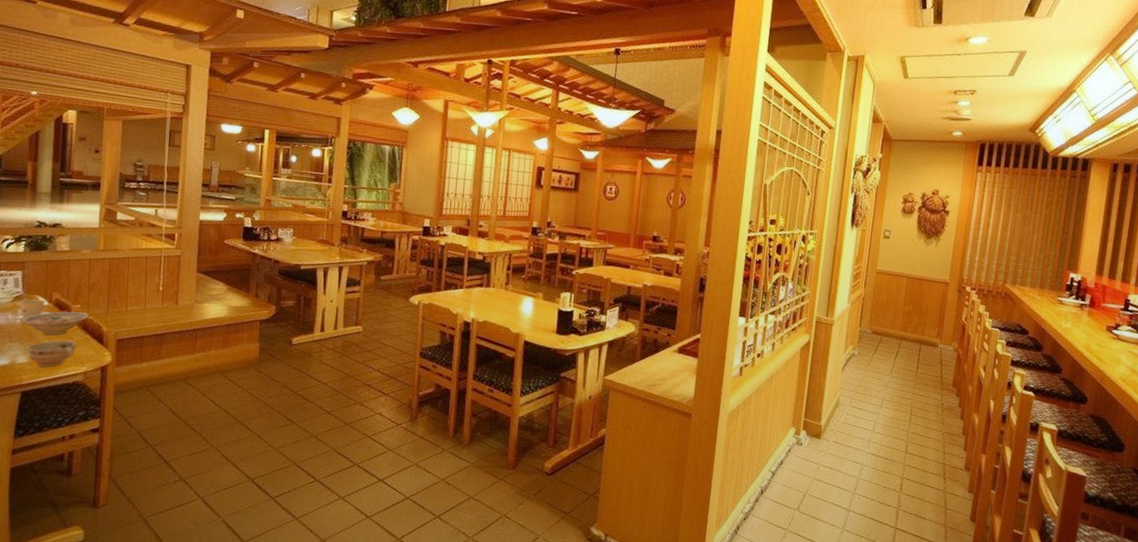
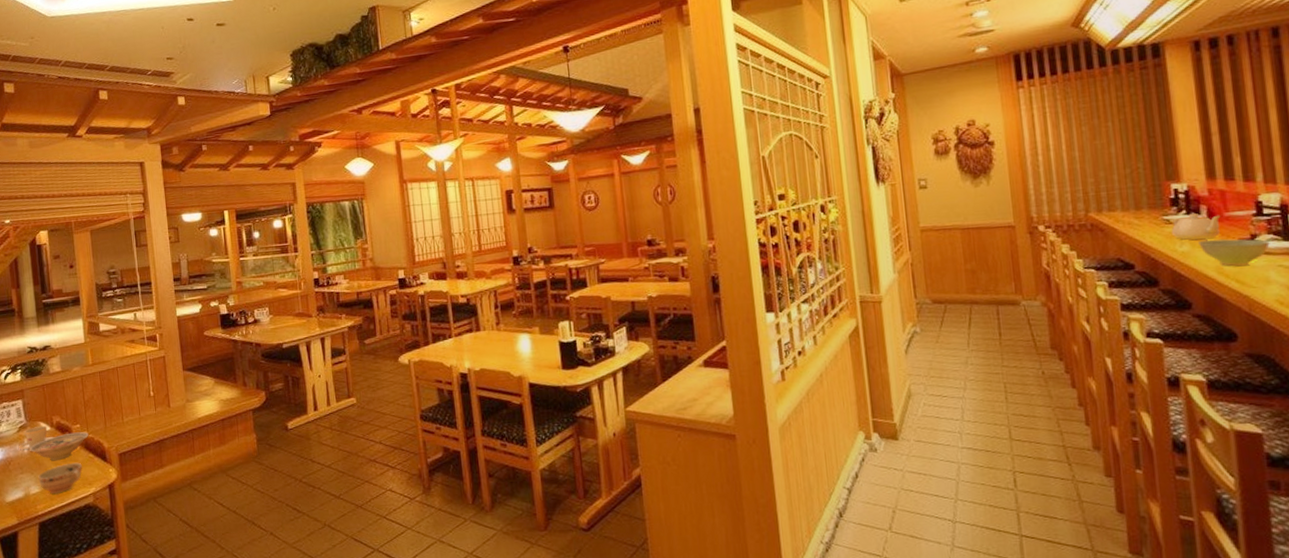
teapot: none [1060,299,1099,322] -> present [1171,213,1221,241]
bowl: none [1078,321,1128,348] -> present [1198,239,1270,267]

